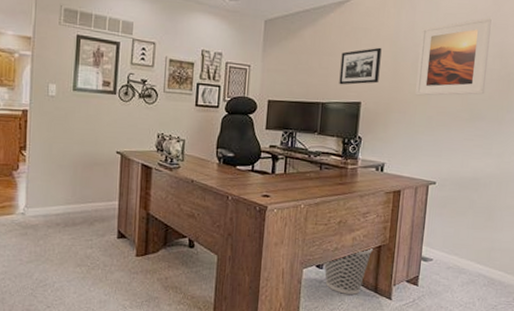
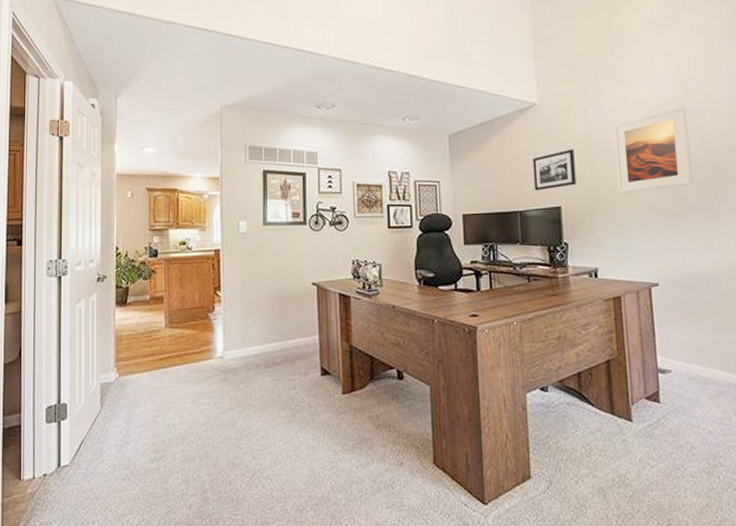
wastebasket: present [324,246,373,295] -> none [549,361,601,419]

